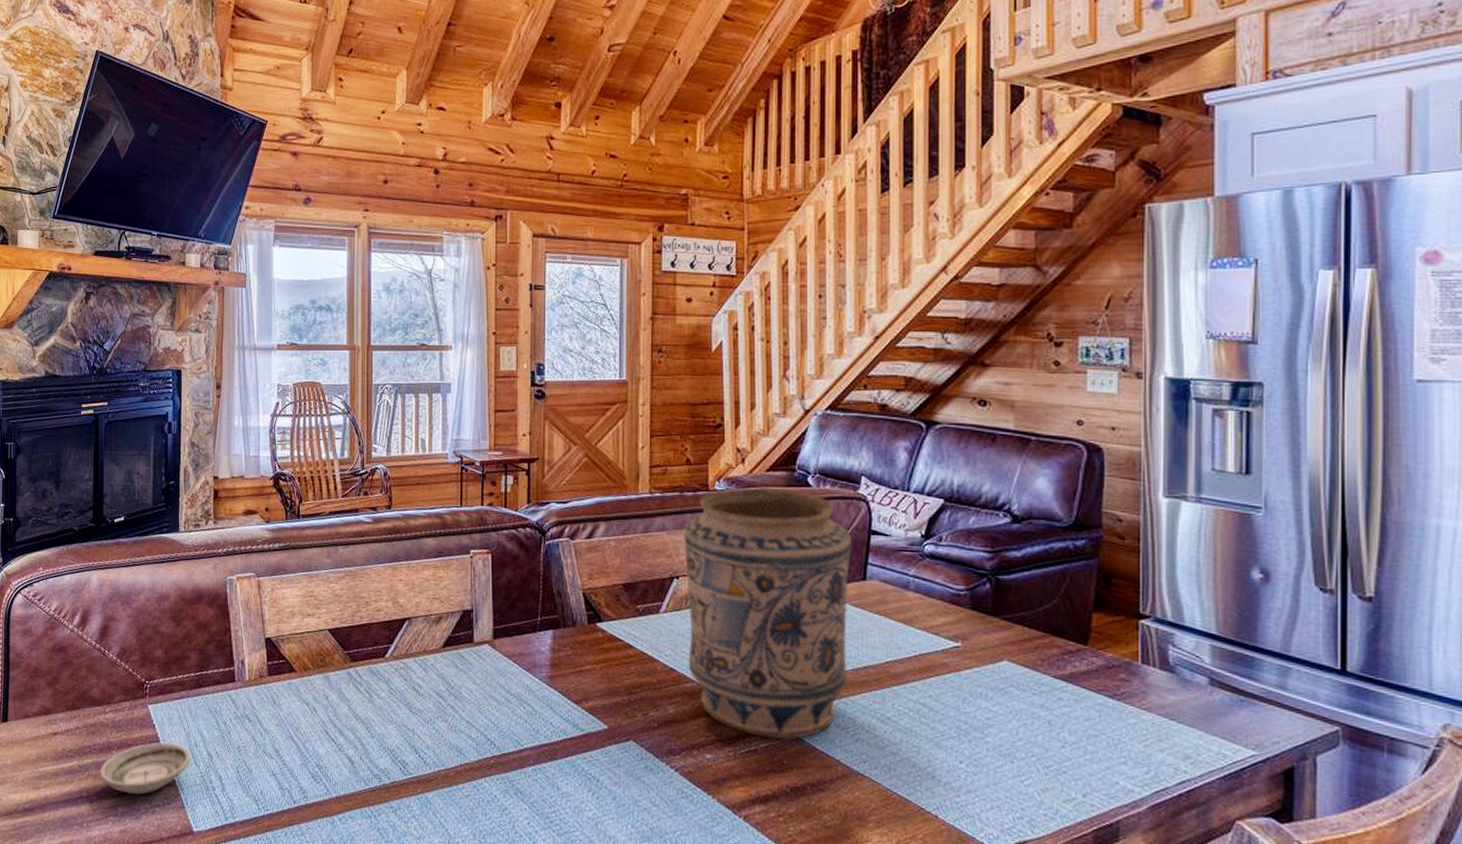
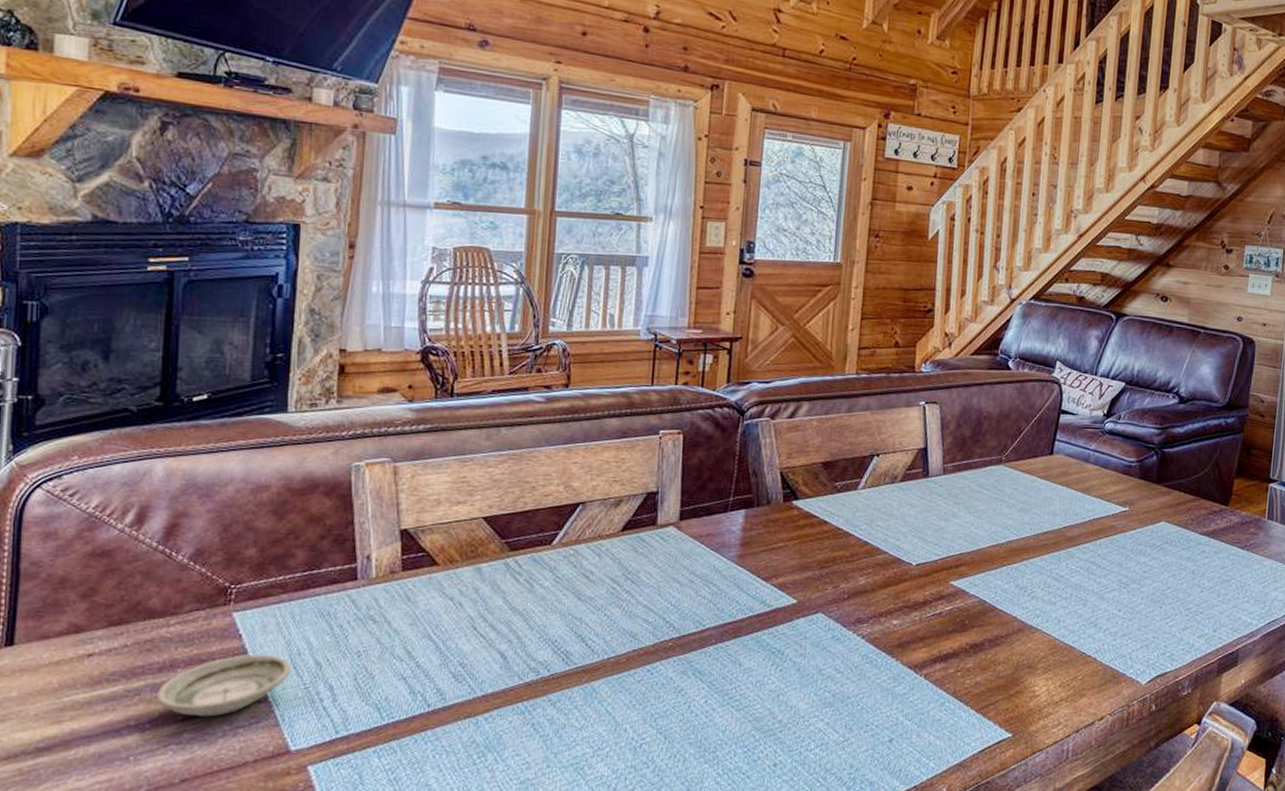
vase: present [684,488,851,739] -> none [882,370,1043,601]

